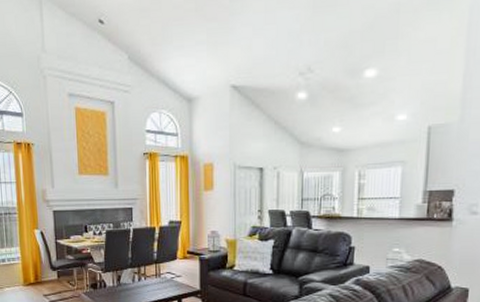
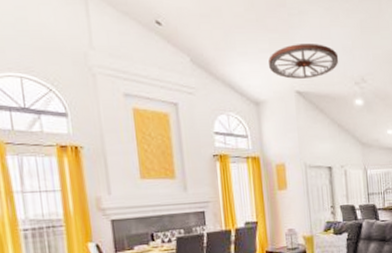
wagon wheel: none [205,30,283,72] -> present [269,44,339,79]

